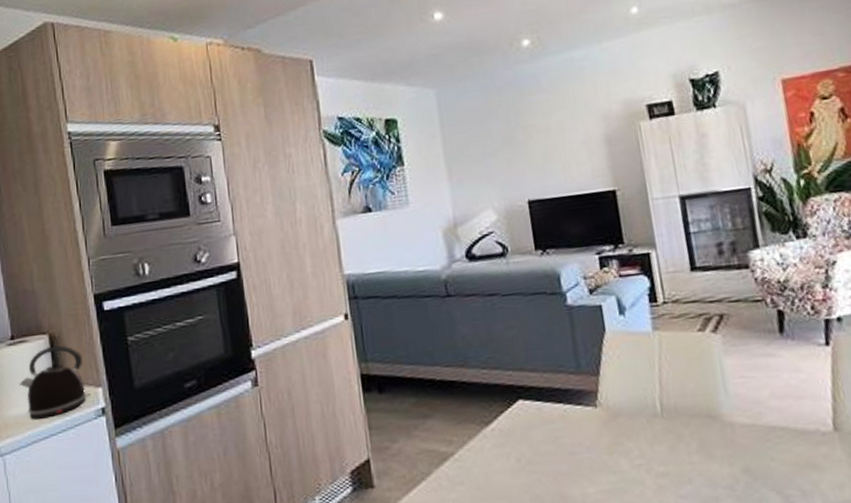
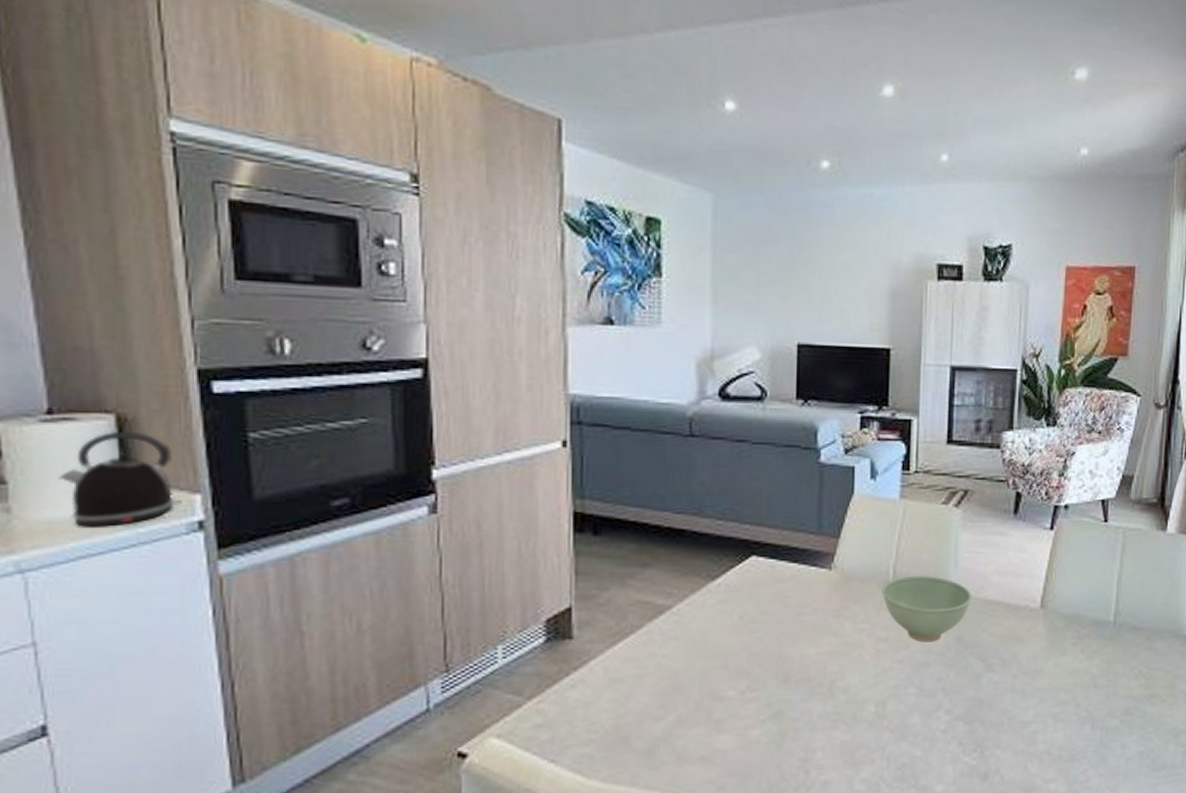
bowl: none [651,405,752,476] -> present [882,576,972,643]

